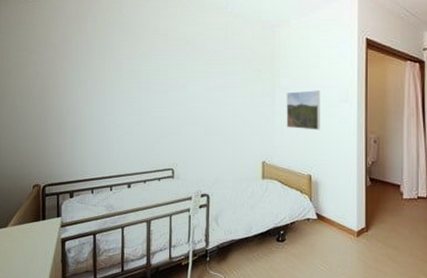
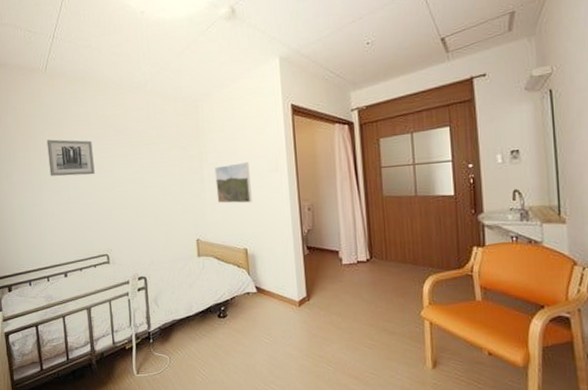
wall art: none [123,51,168,89] -> present [46,139,95,176]

